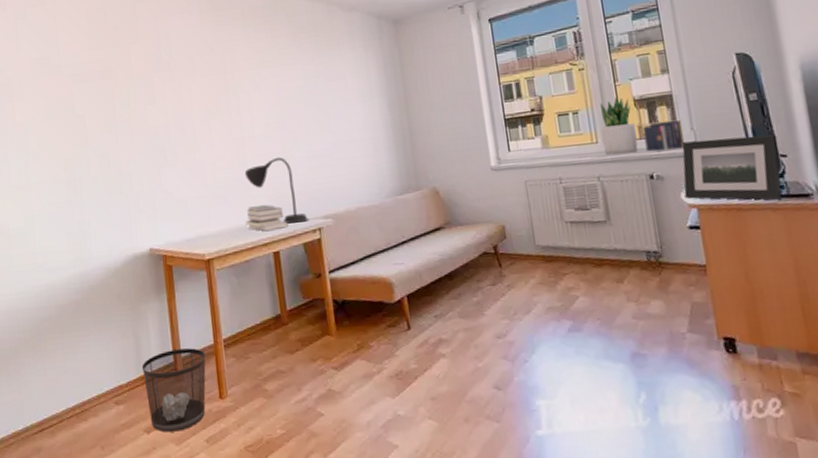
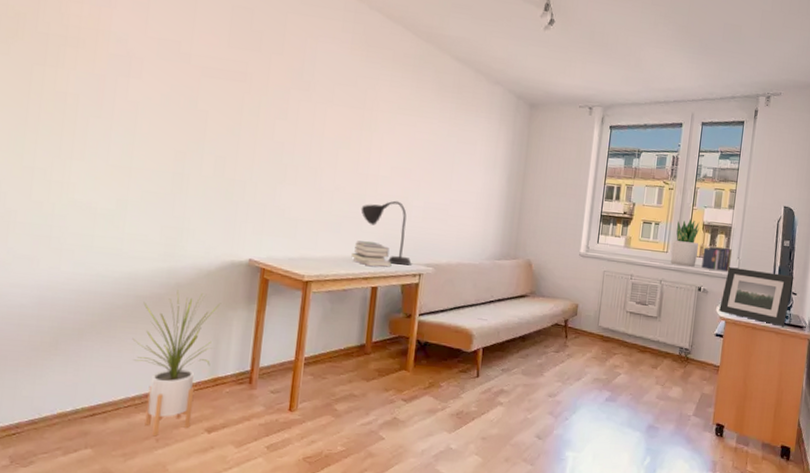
house plant: none [61,291,136,445] -> present [132,289,222,437]
waste bin: present [141,348,206,432] -> none [214,358,284,435]

